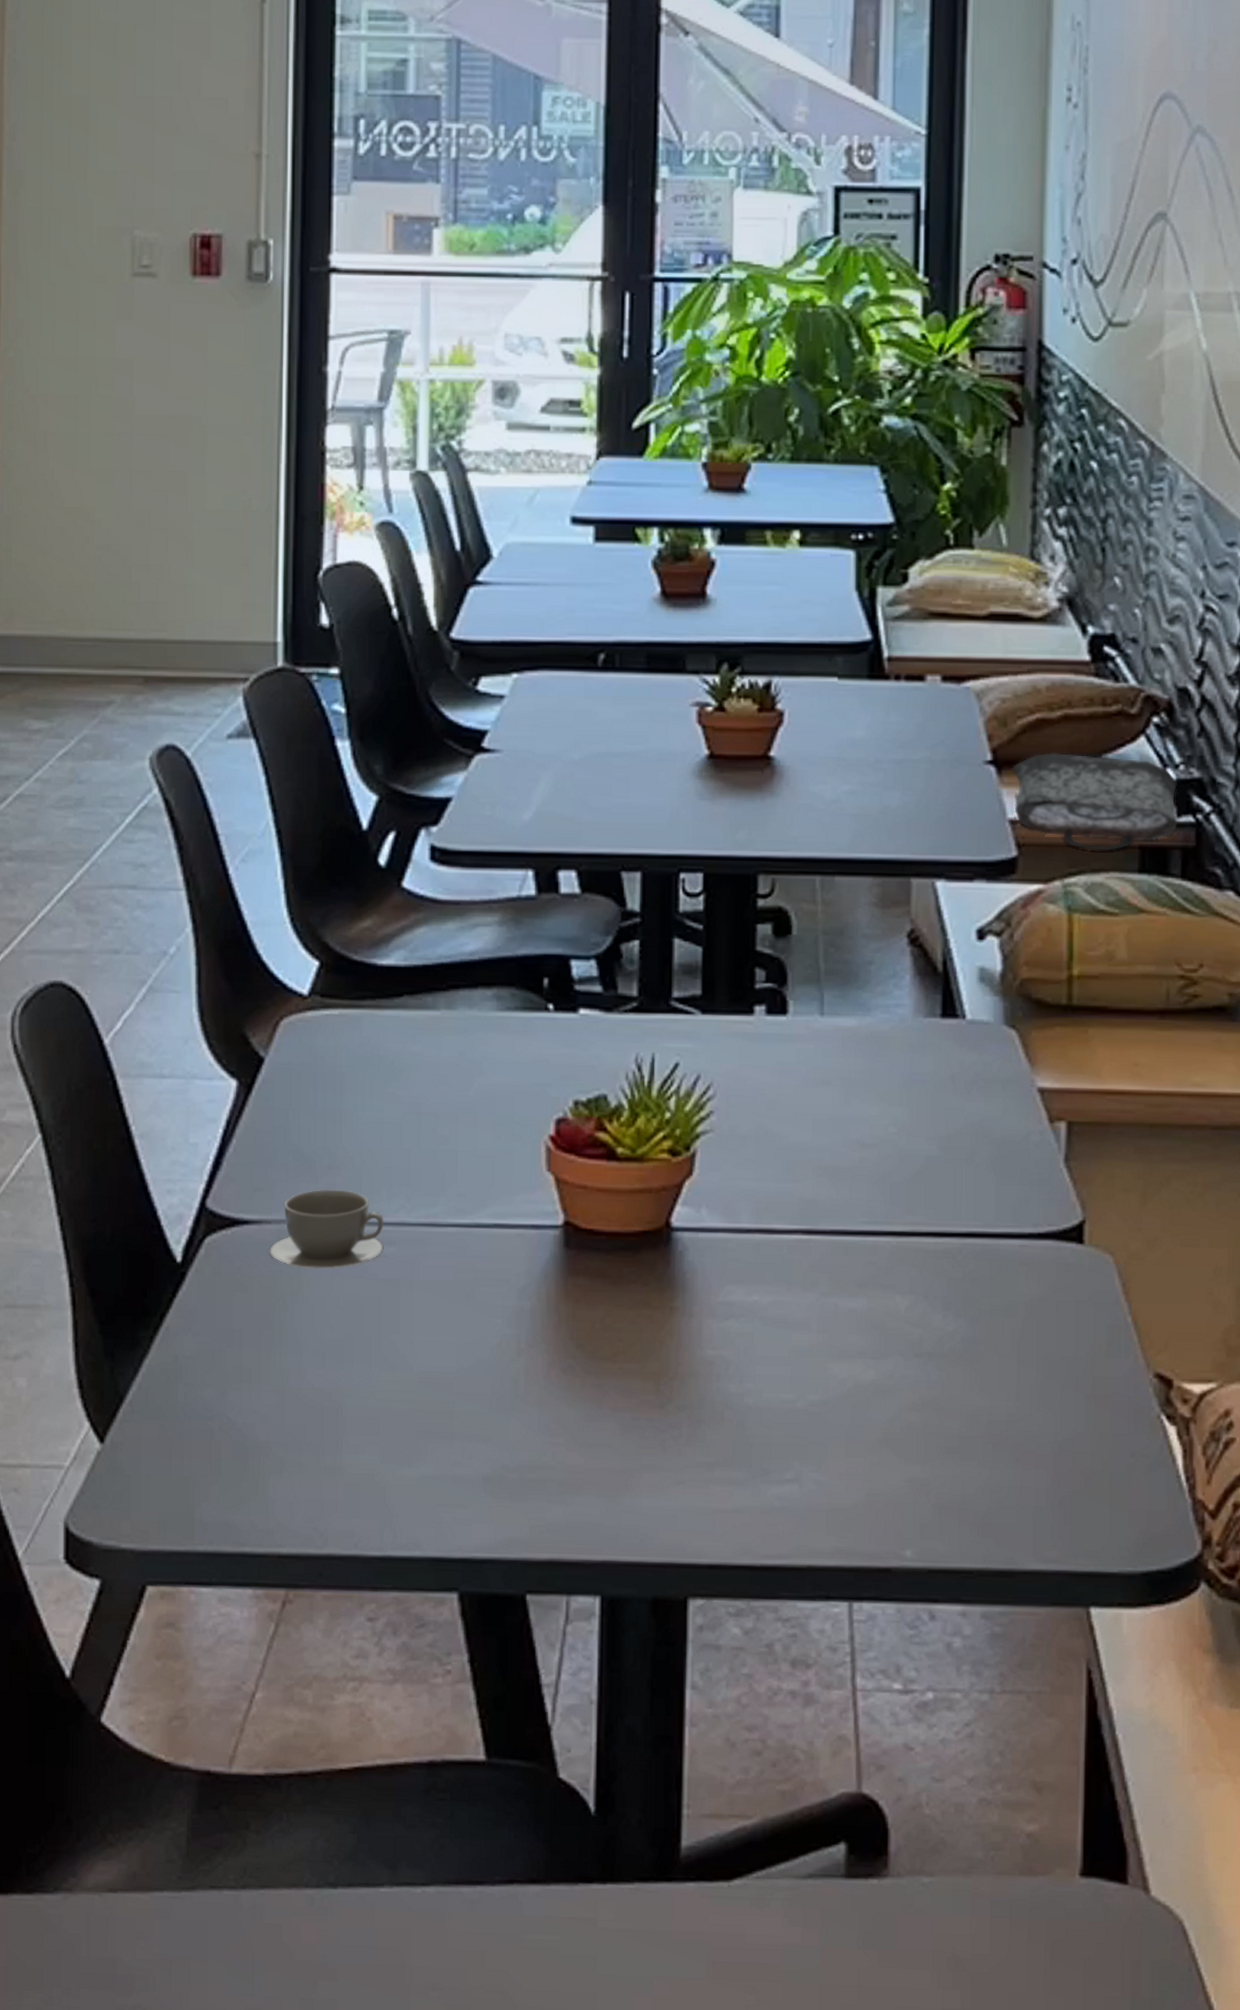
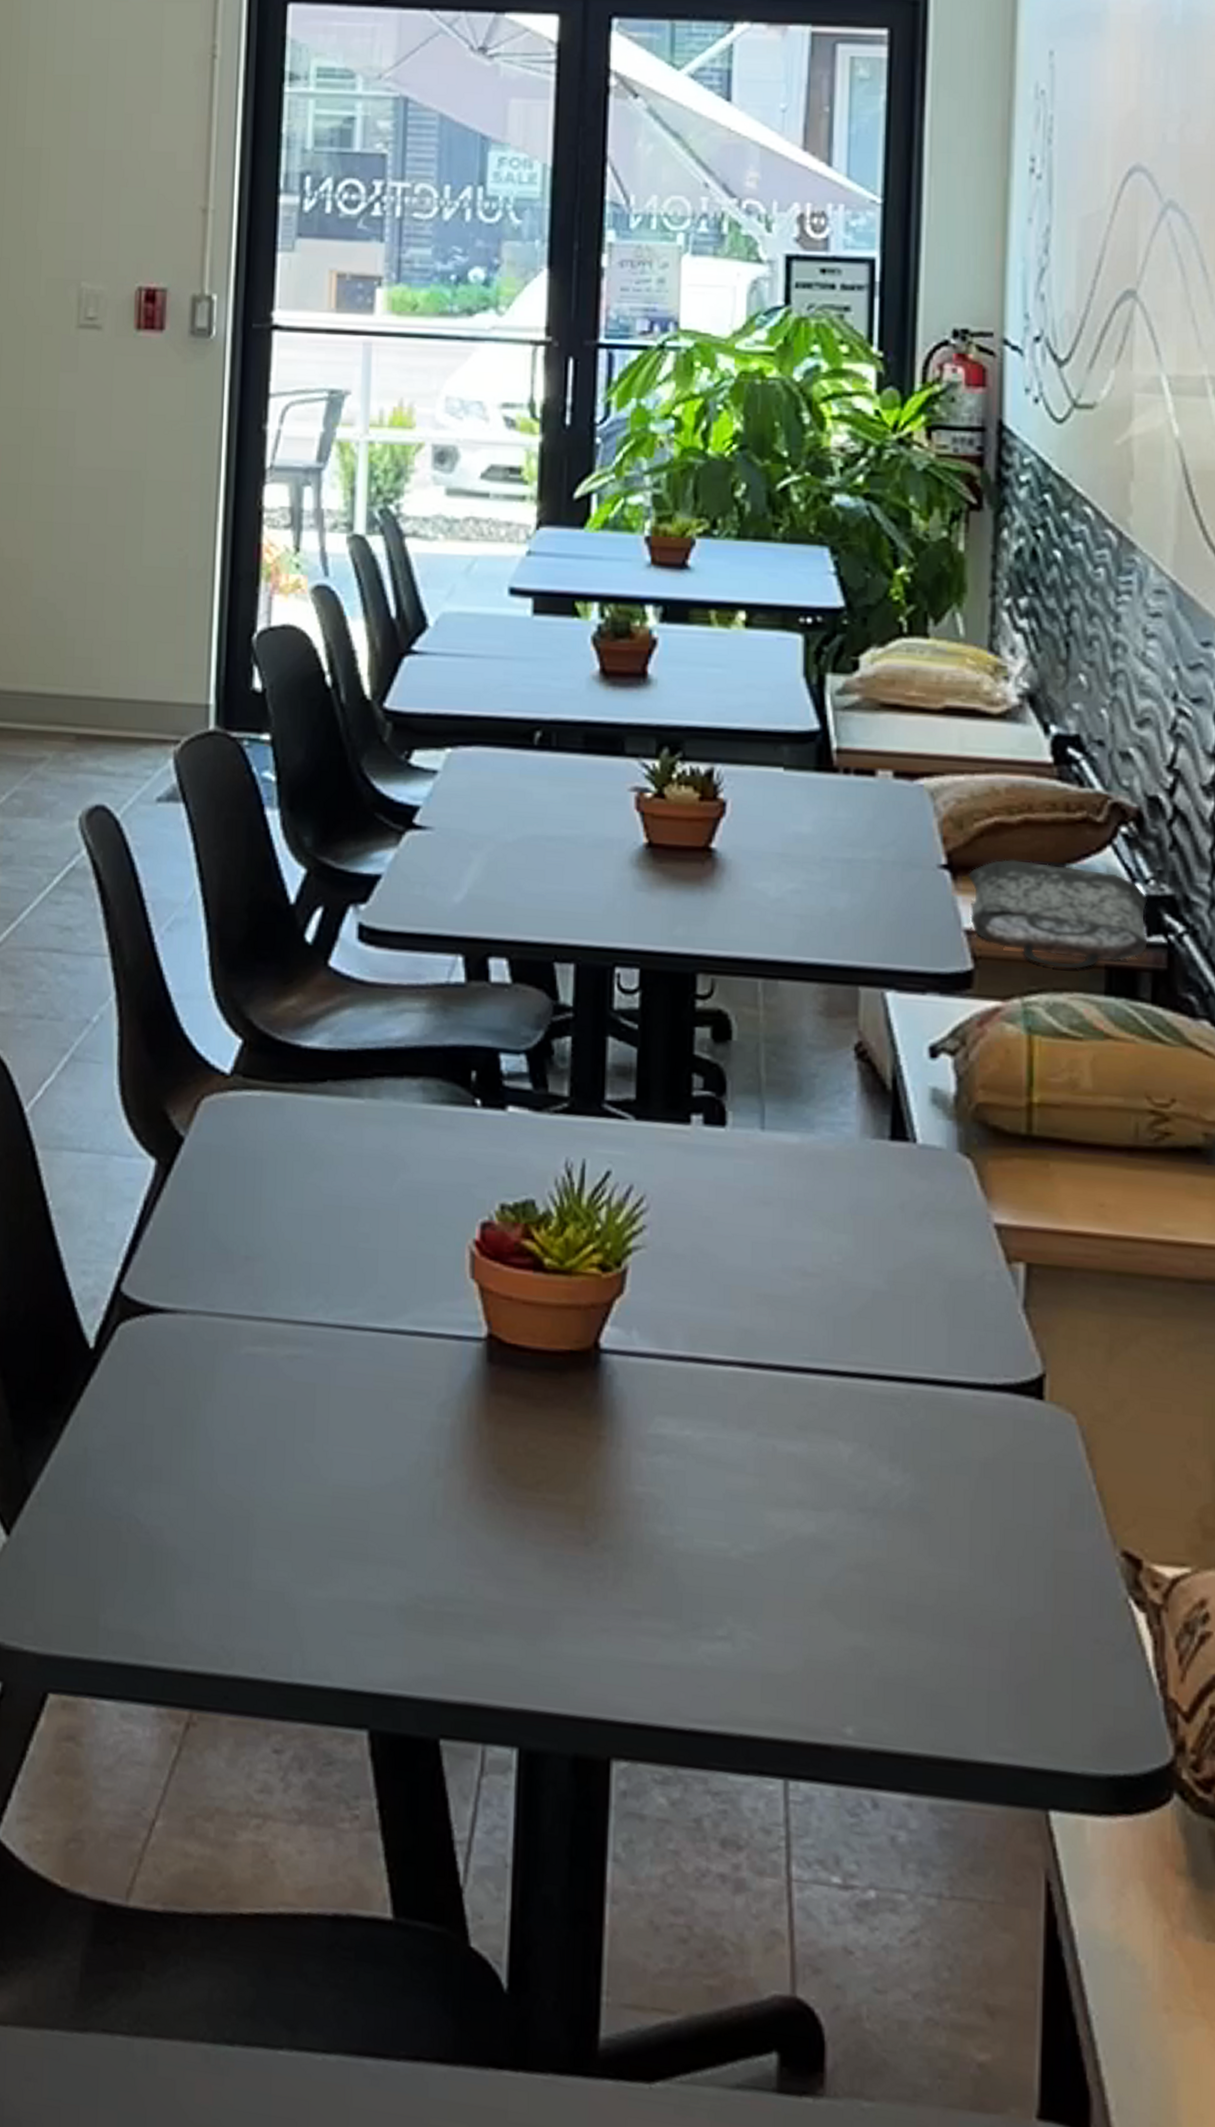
teacup: present [269,1189,384,1269] -> none [183,1281,301,1367]

